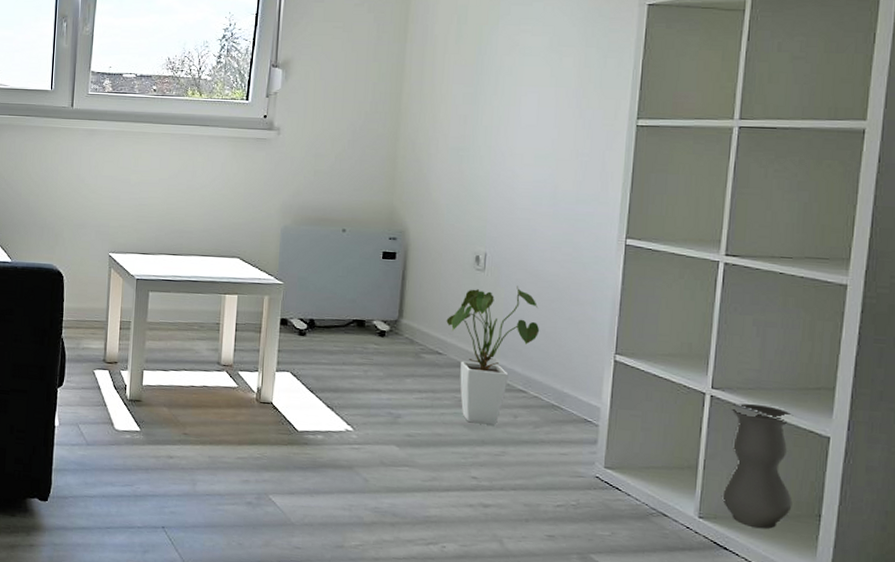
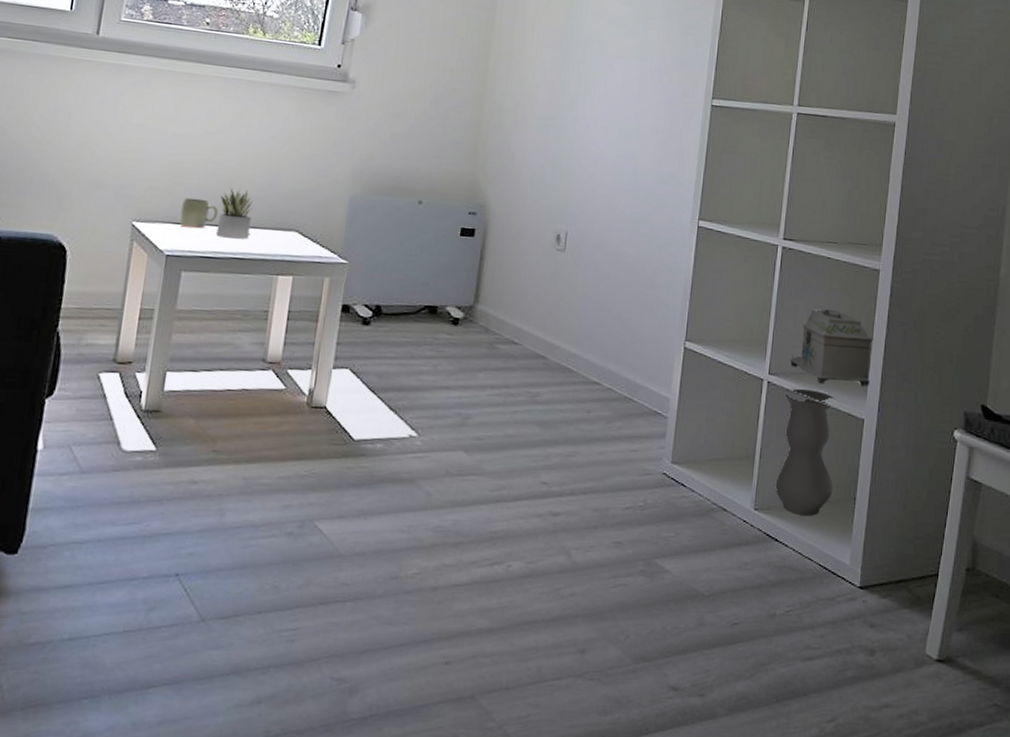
mug: none [144,233,174,257] -> present [180,197,218,229]
succulent plant: none [174,224,202,266] -> present [216,188,254,240]
house plant: present [446,286,540,425] -> none [523,268,616,422]
decorative box: none [736,325,840,405] -> present [789,309,873,387]

